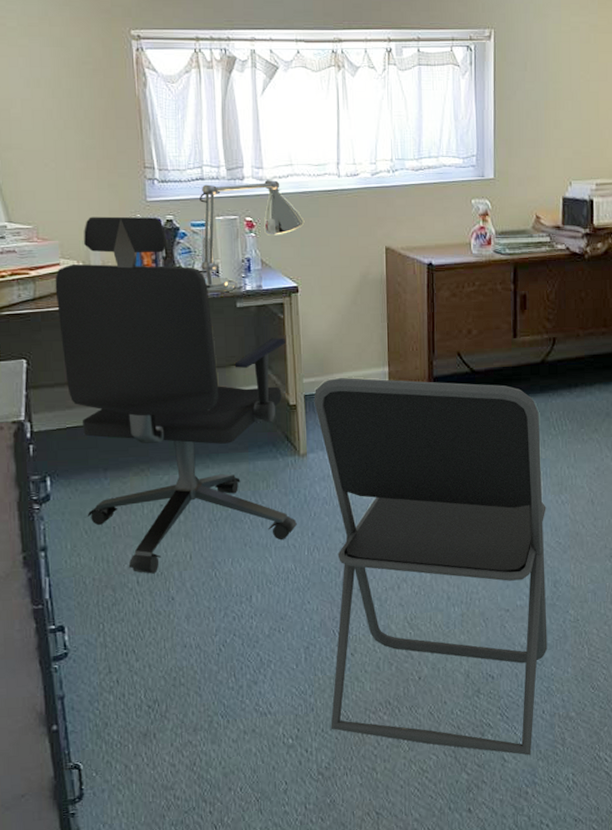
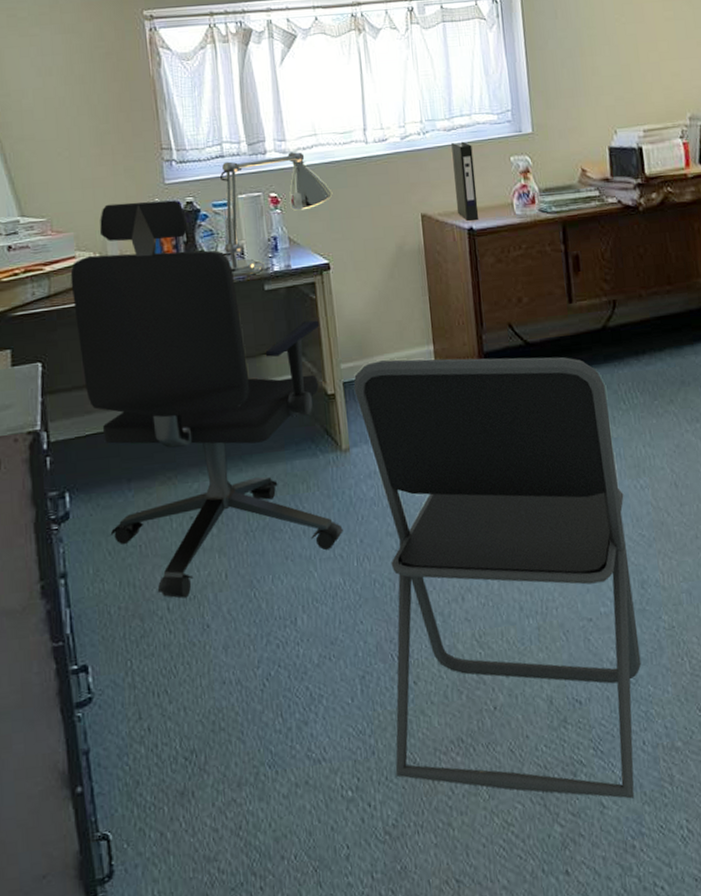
binder: none [418,181,439,257] -> present [451,141,479,222]

